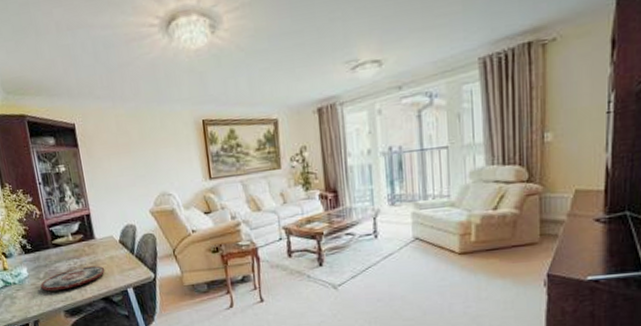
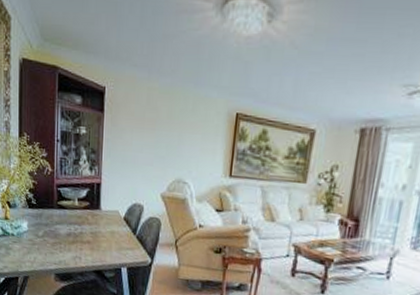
plate: present [40,265,105,292] -> none [37,234,104,254]

